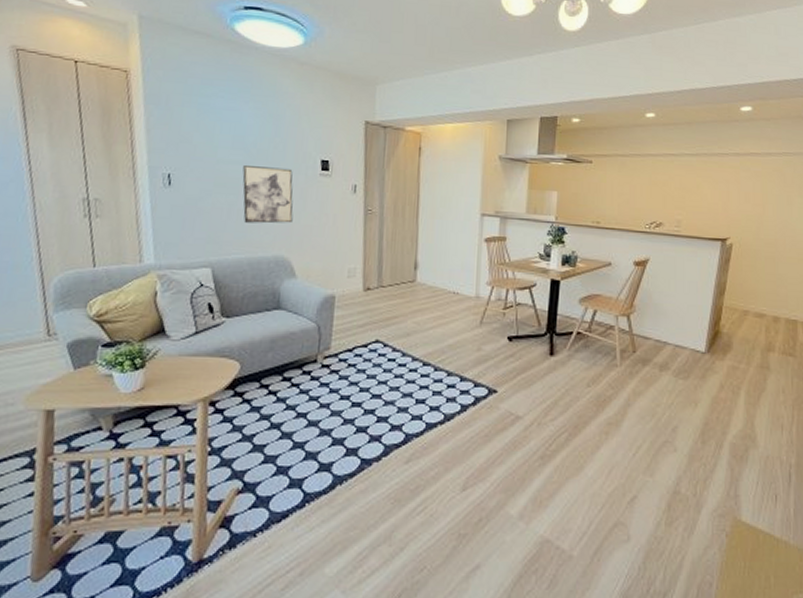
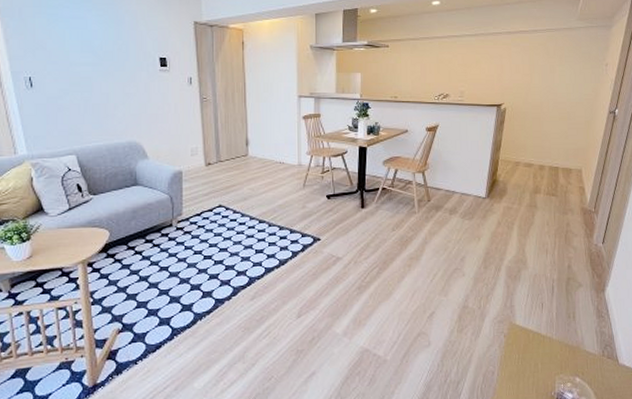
wall art: present [242,166,294,224] -> none [93,66,140,115]

